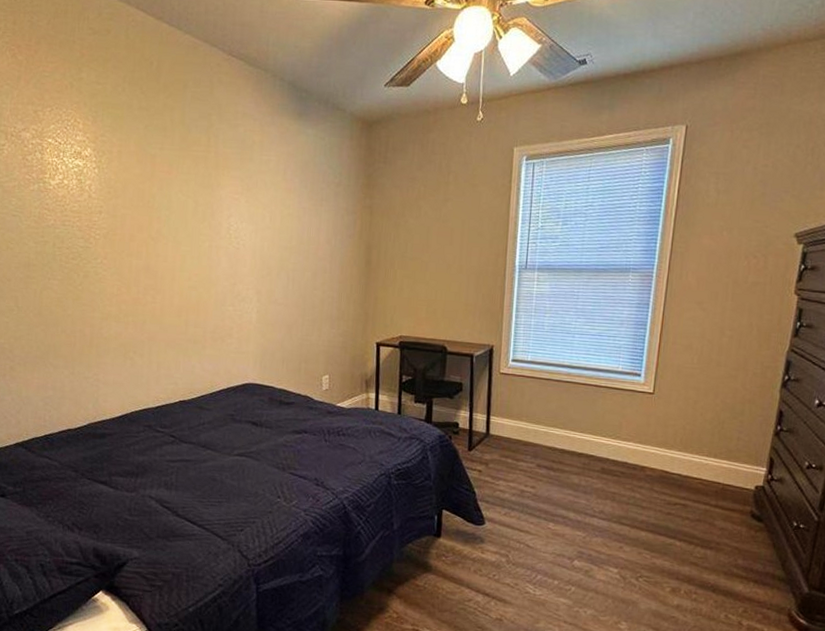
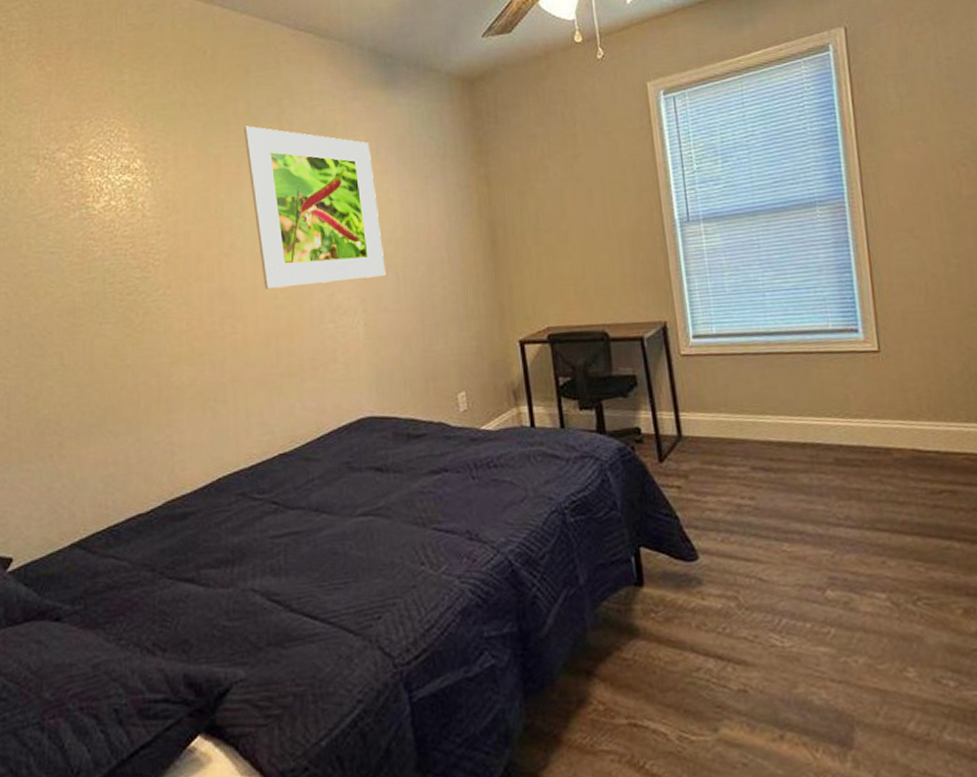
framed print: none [177,133,280,276] -> present [243,125,386,289]

